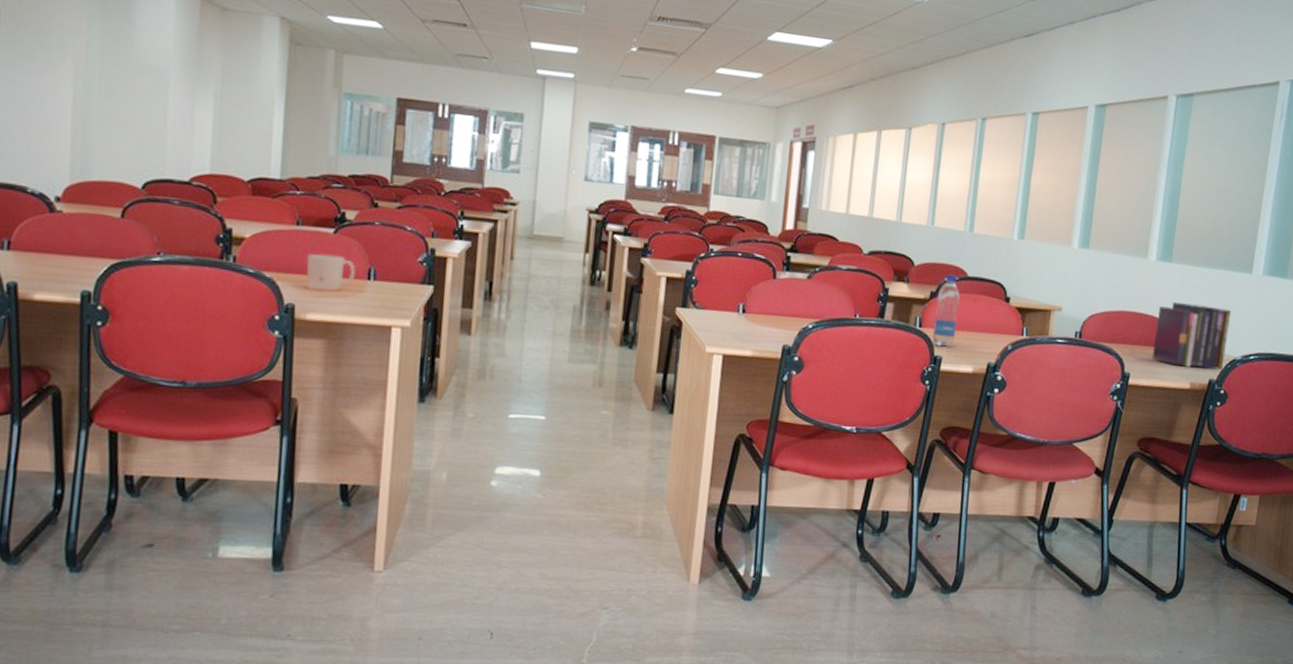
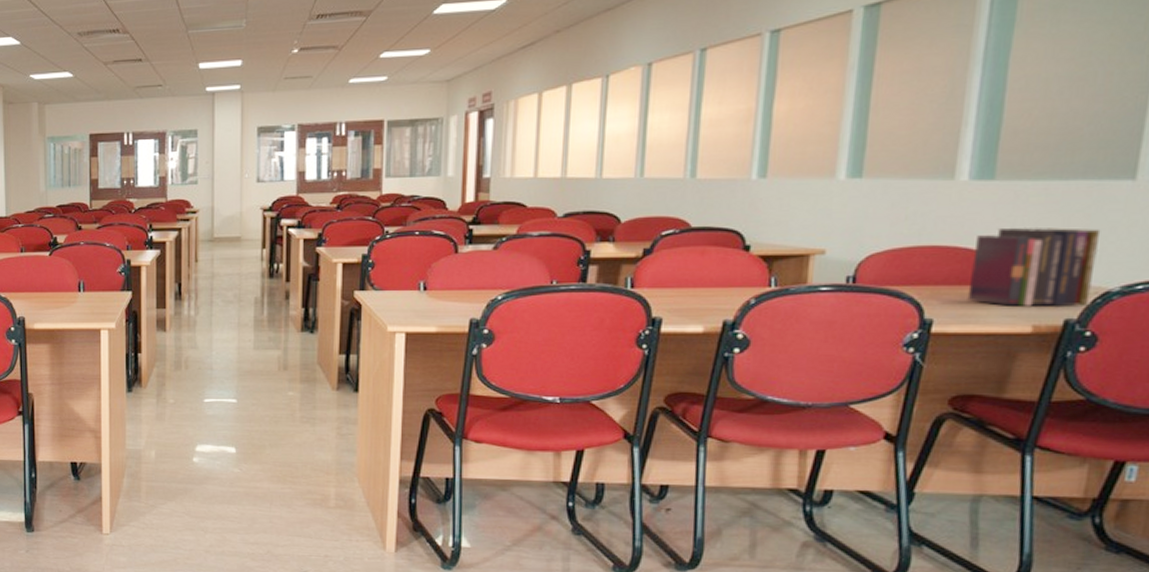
mug: present [305,253,356,293] -> none [30,273,69,305]
bottle: present [932,274,960,347] -> none [648,227,682,307]

